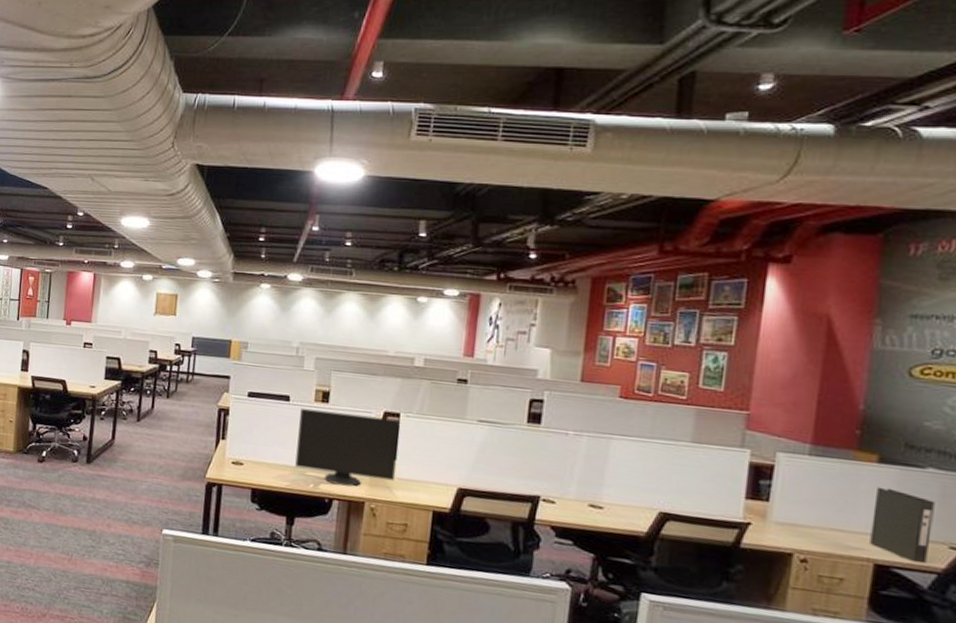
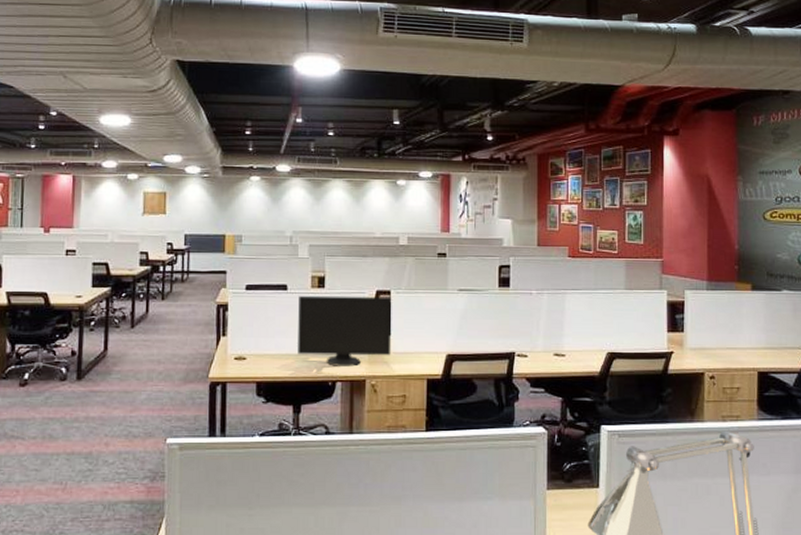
binder: present [869,487,935,564] -> none [752,309,791,367]

